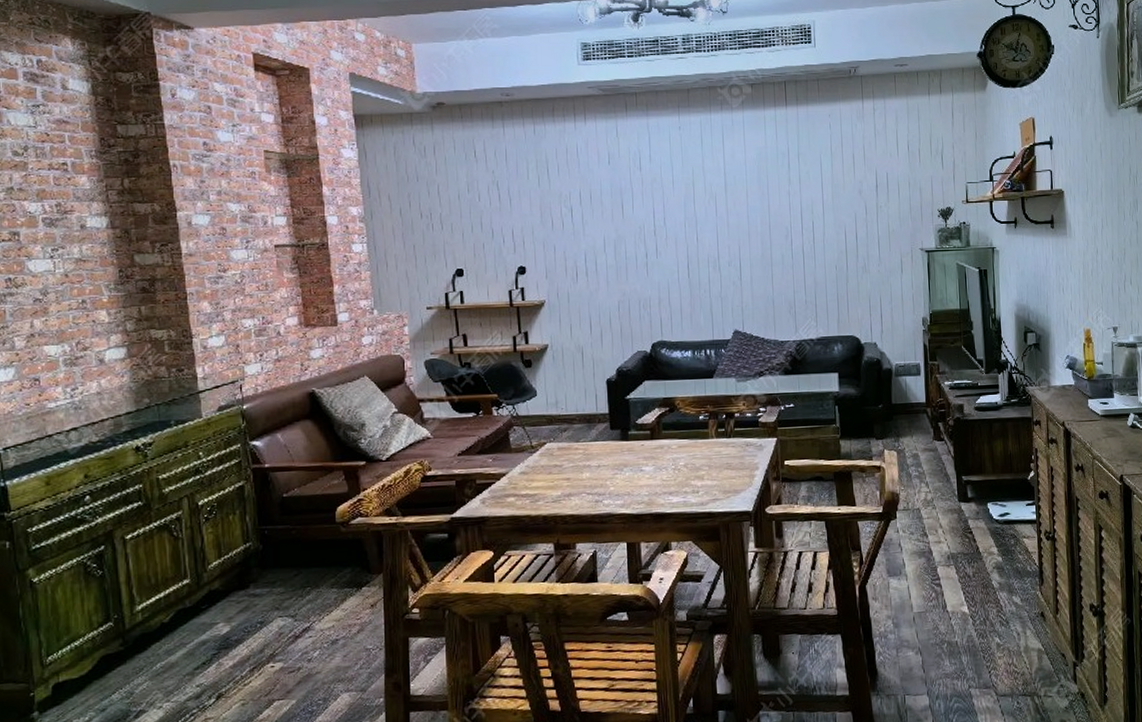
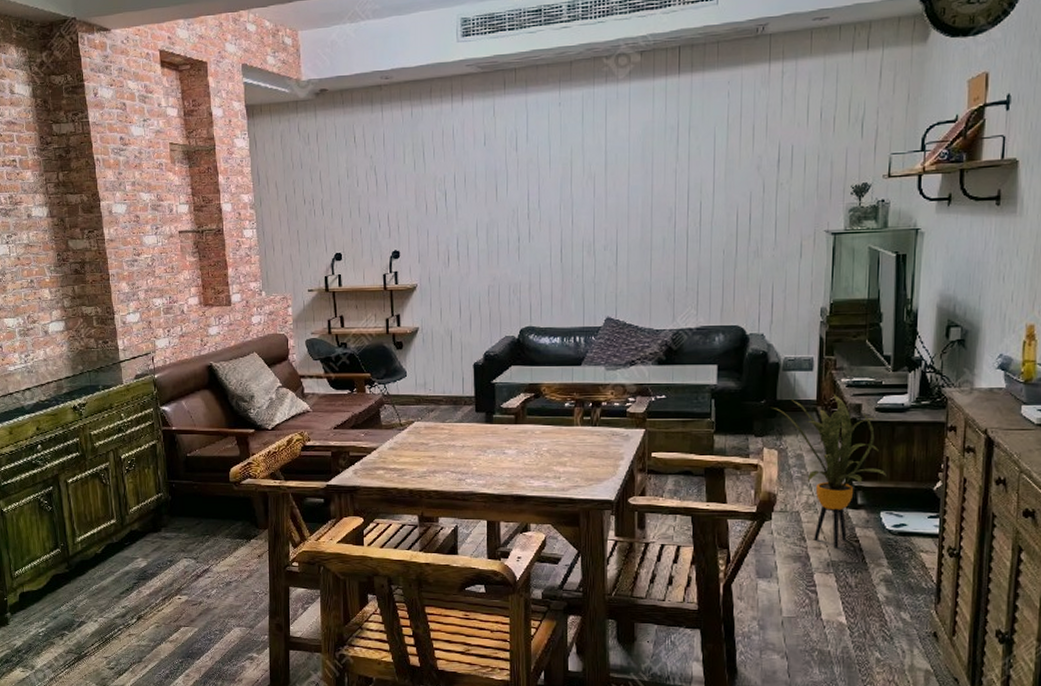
house plant: none [888,396,989,540] -> present [772,394,887,547]

